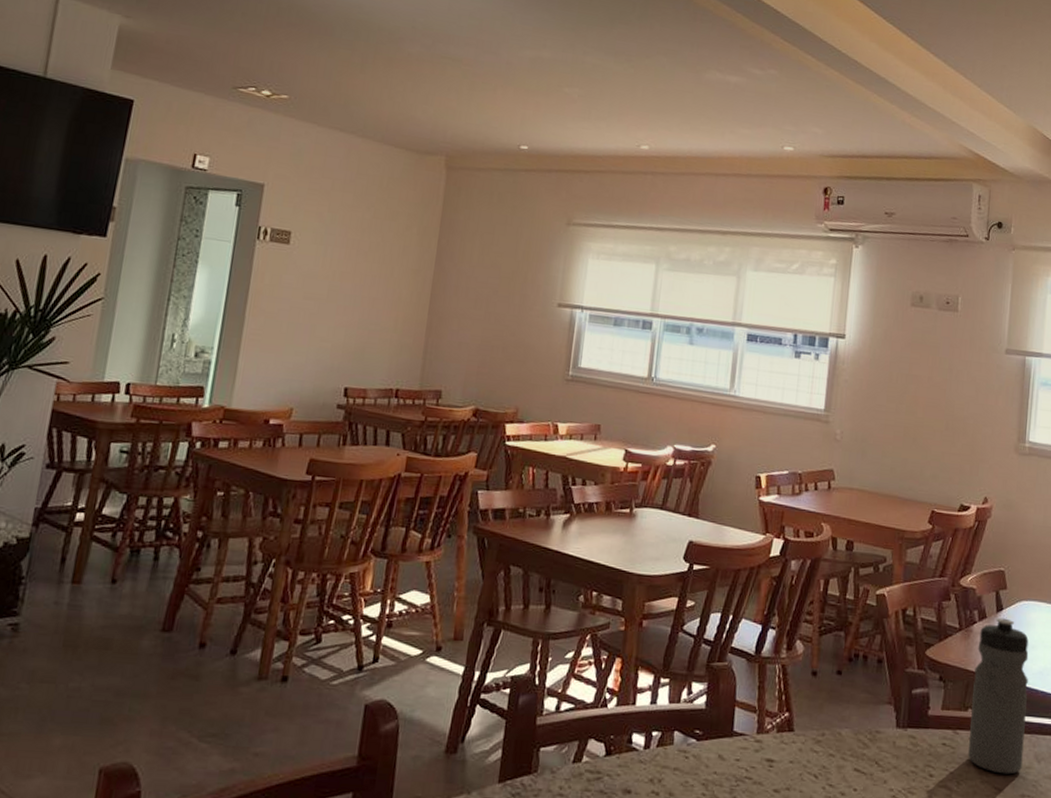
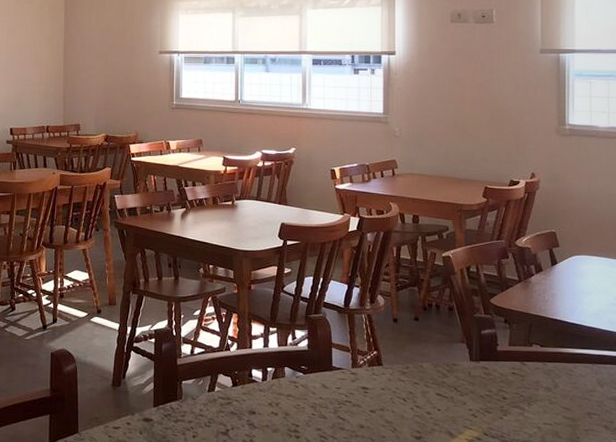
water bottle: present [968,617,1029,775] -> none [536,270,586,397]

